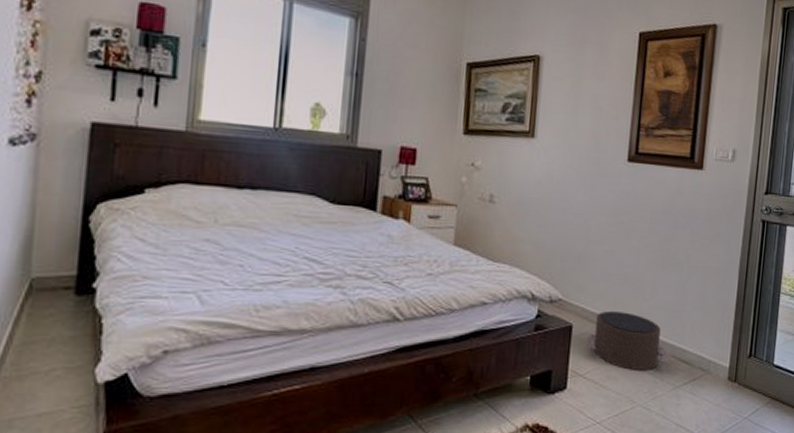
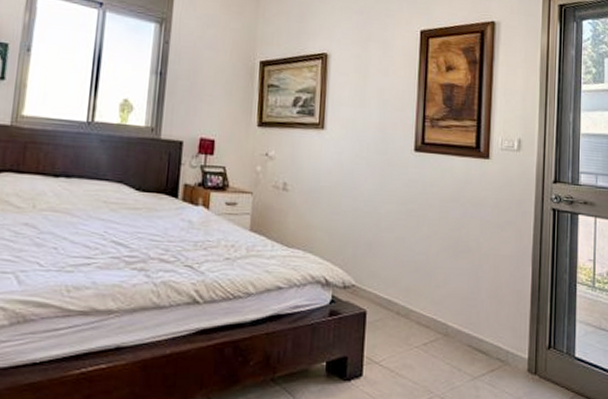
pouf: present [587,311,671,372] -> none [381,298,467,361]

